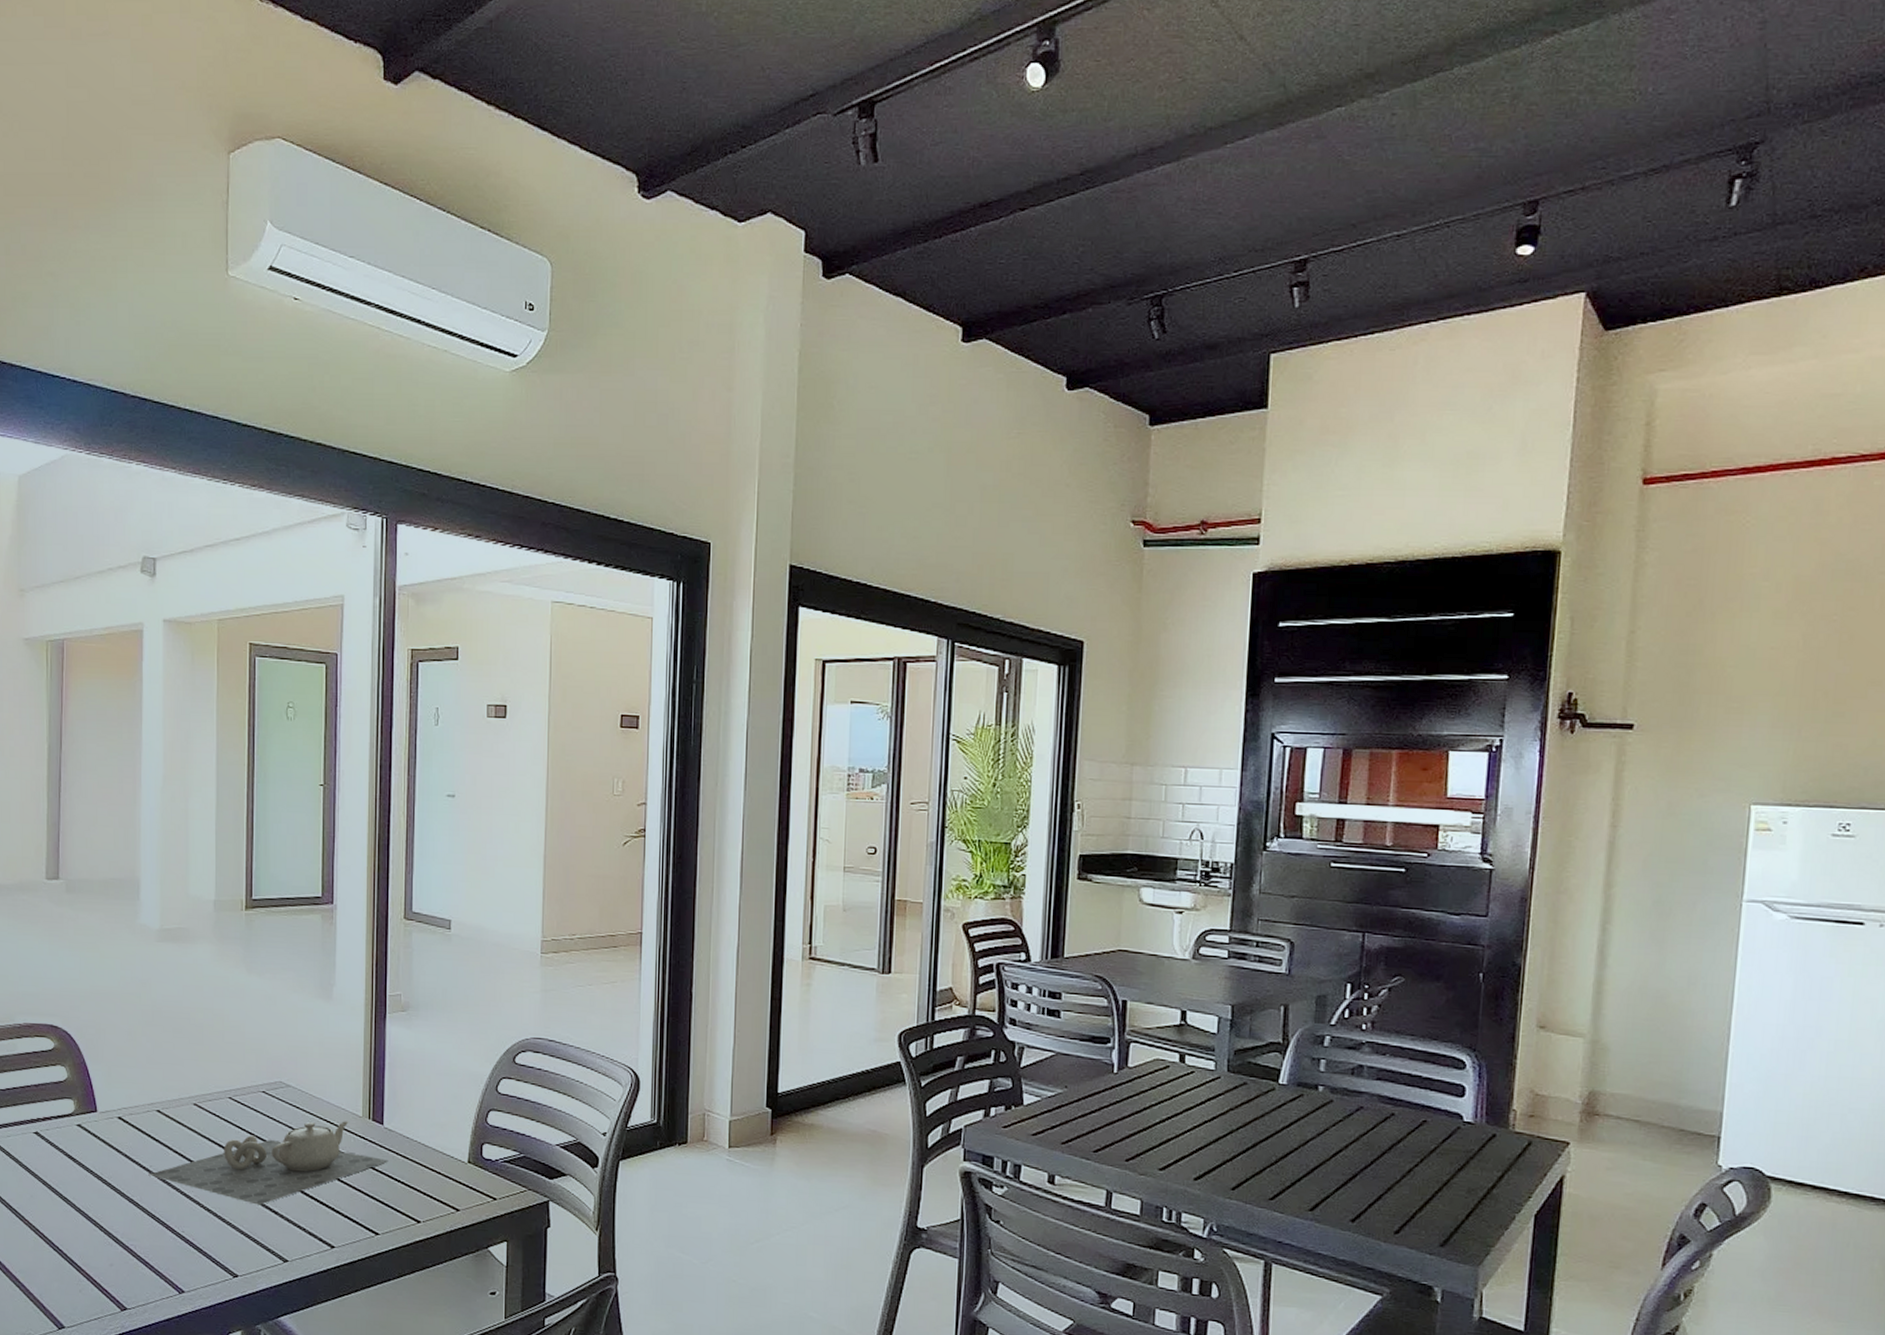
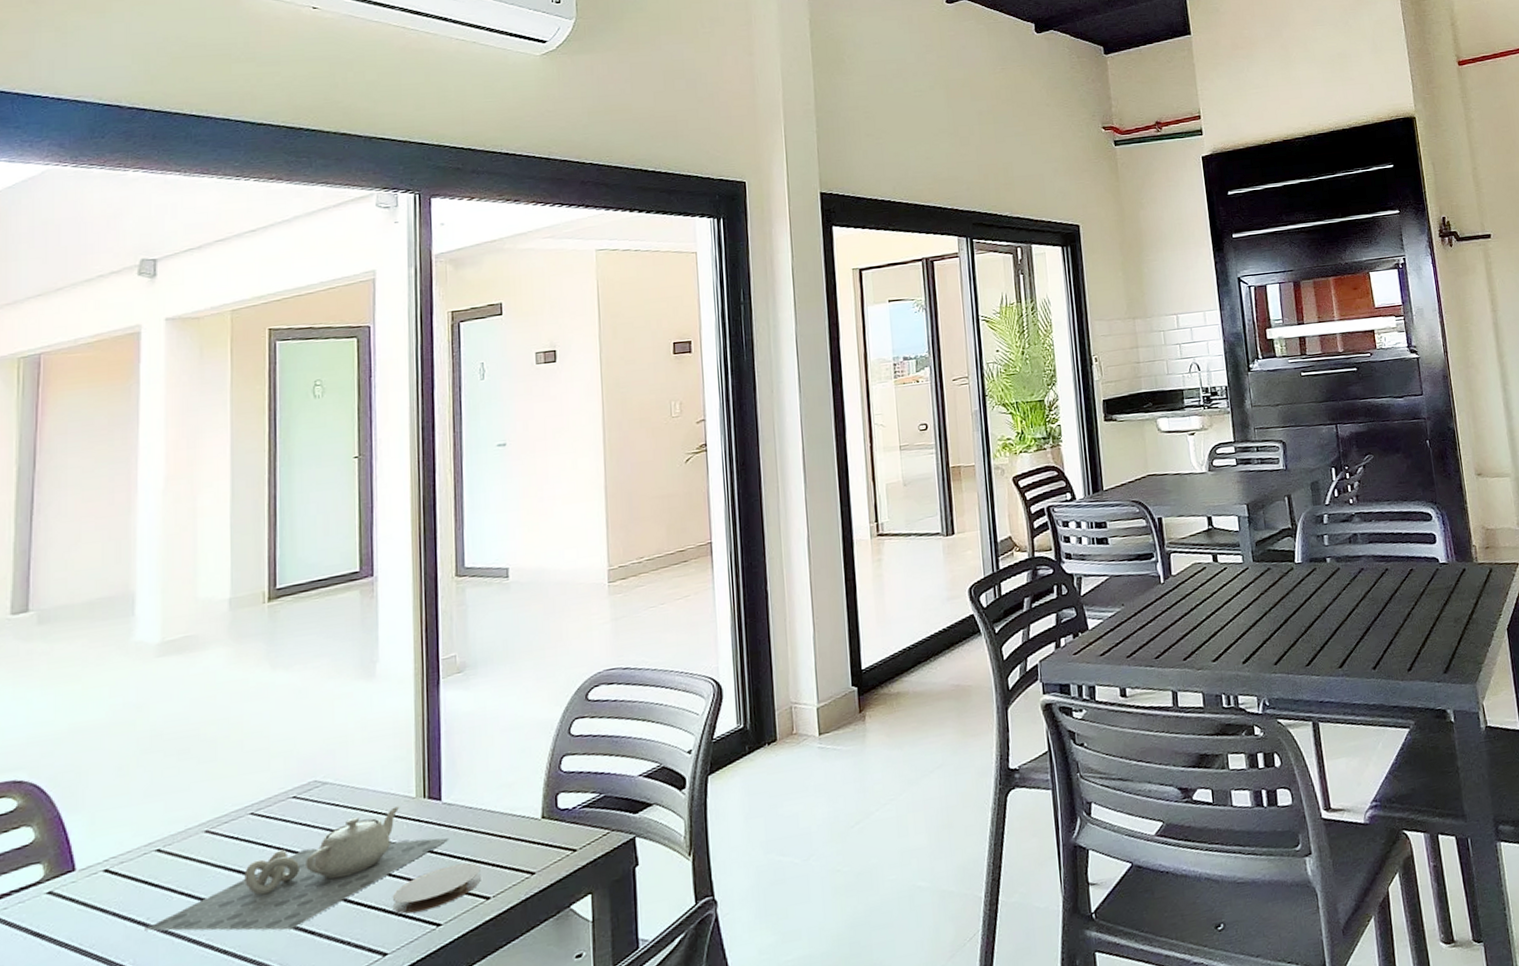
coaster: none [340,1184,414,1219] -> present [392,862,481,914]

